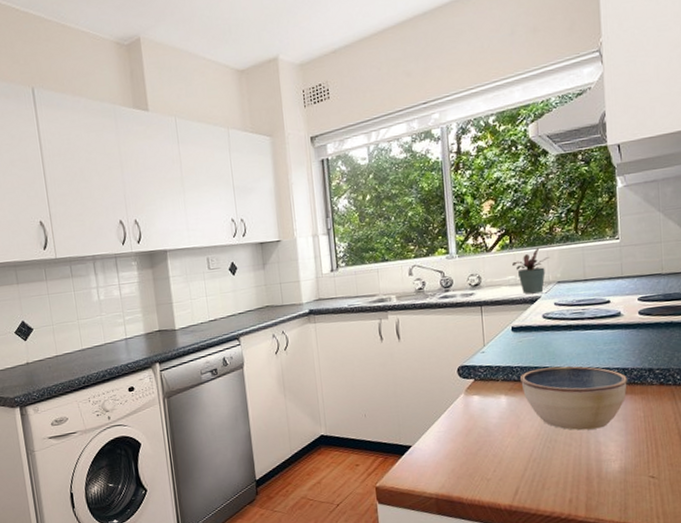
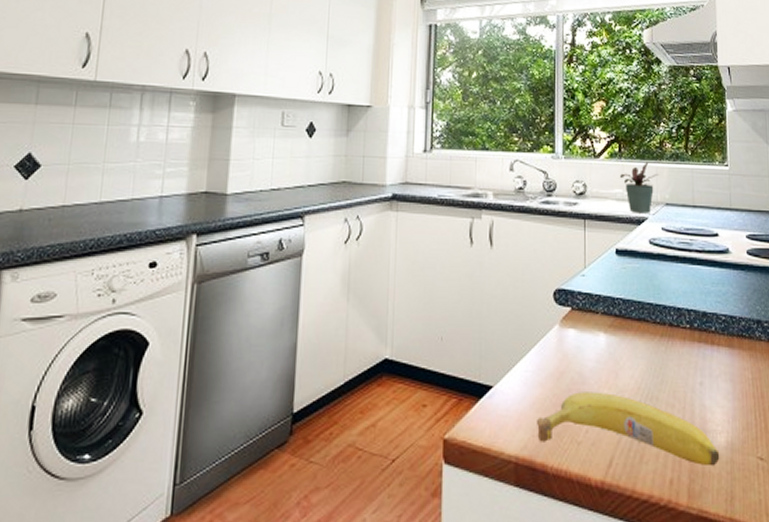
fruit: none [451,441,614,487] -> present [537,391,720,467]
bowl: present [520,366,627,430] -> none [622,304,735,389]

